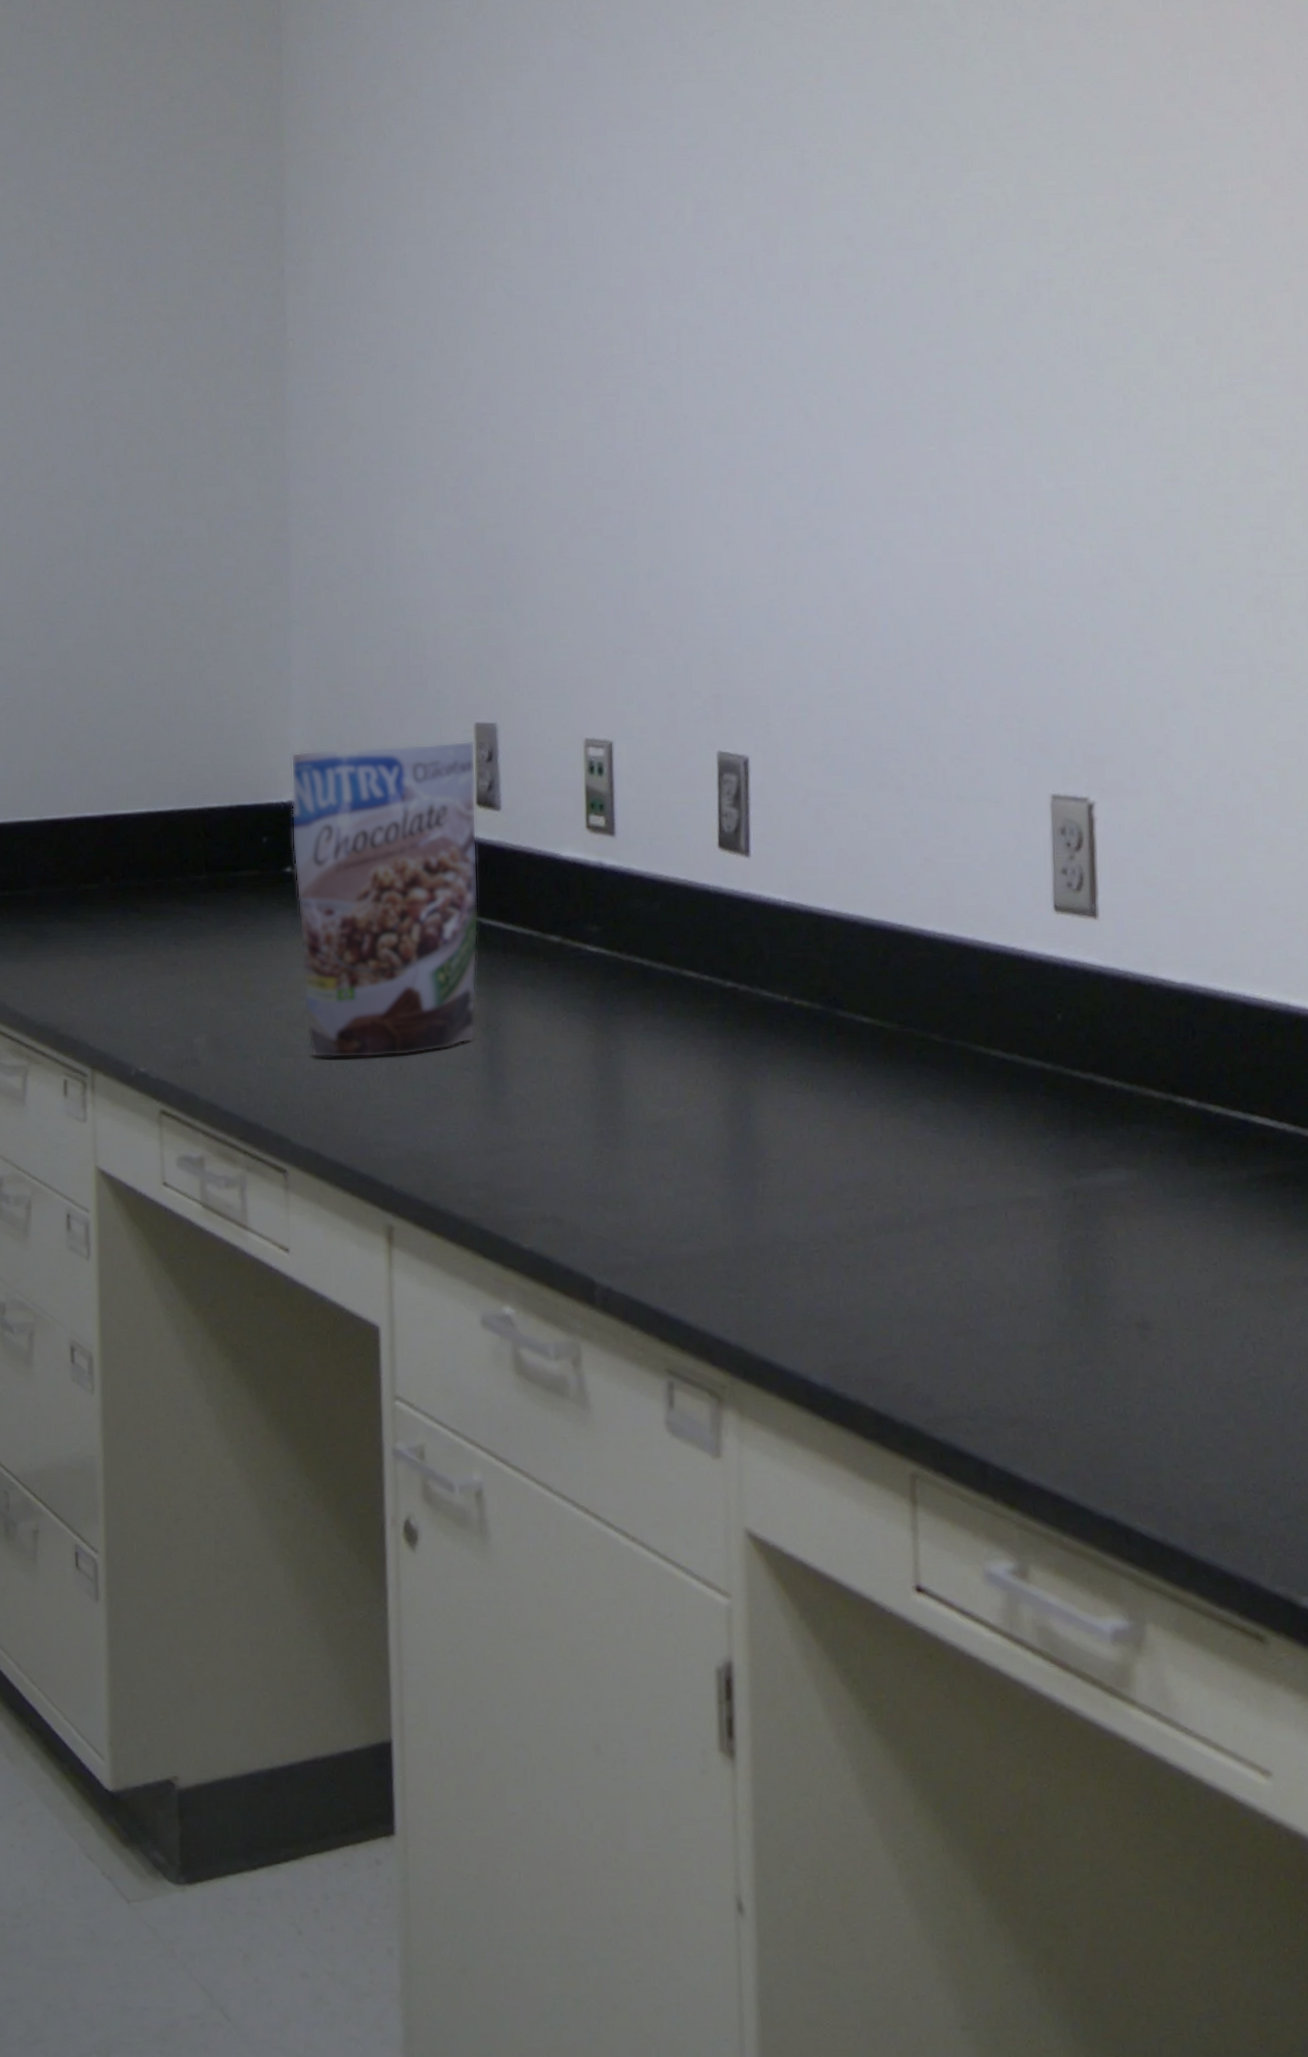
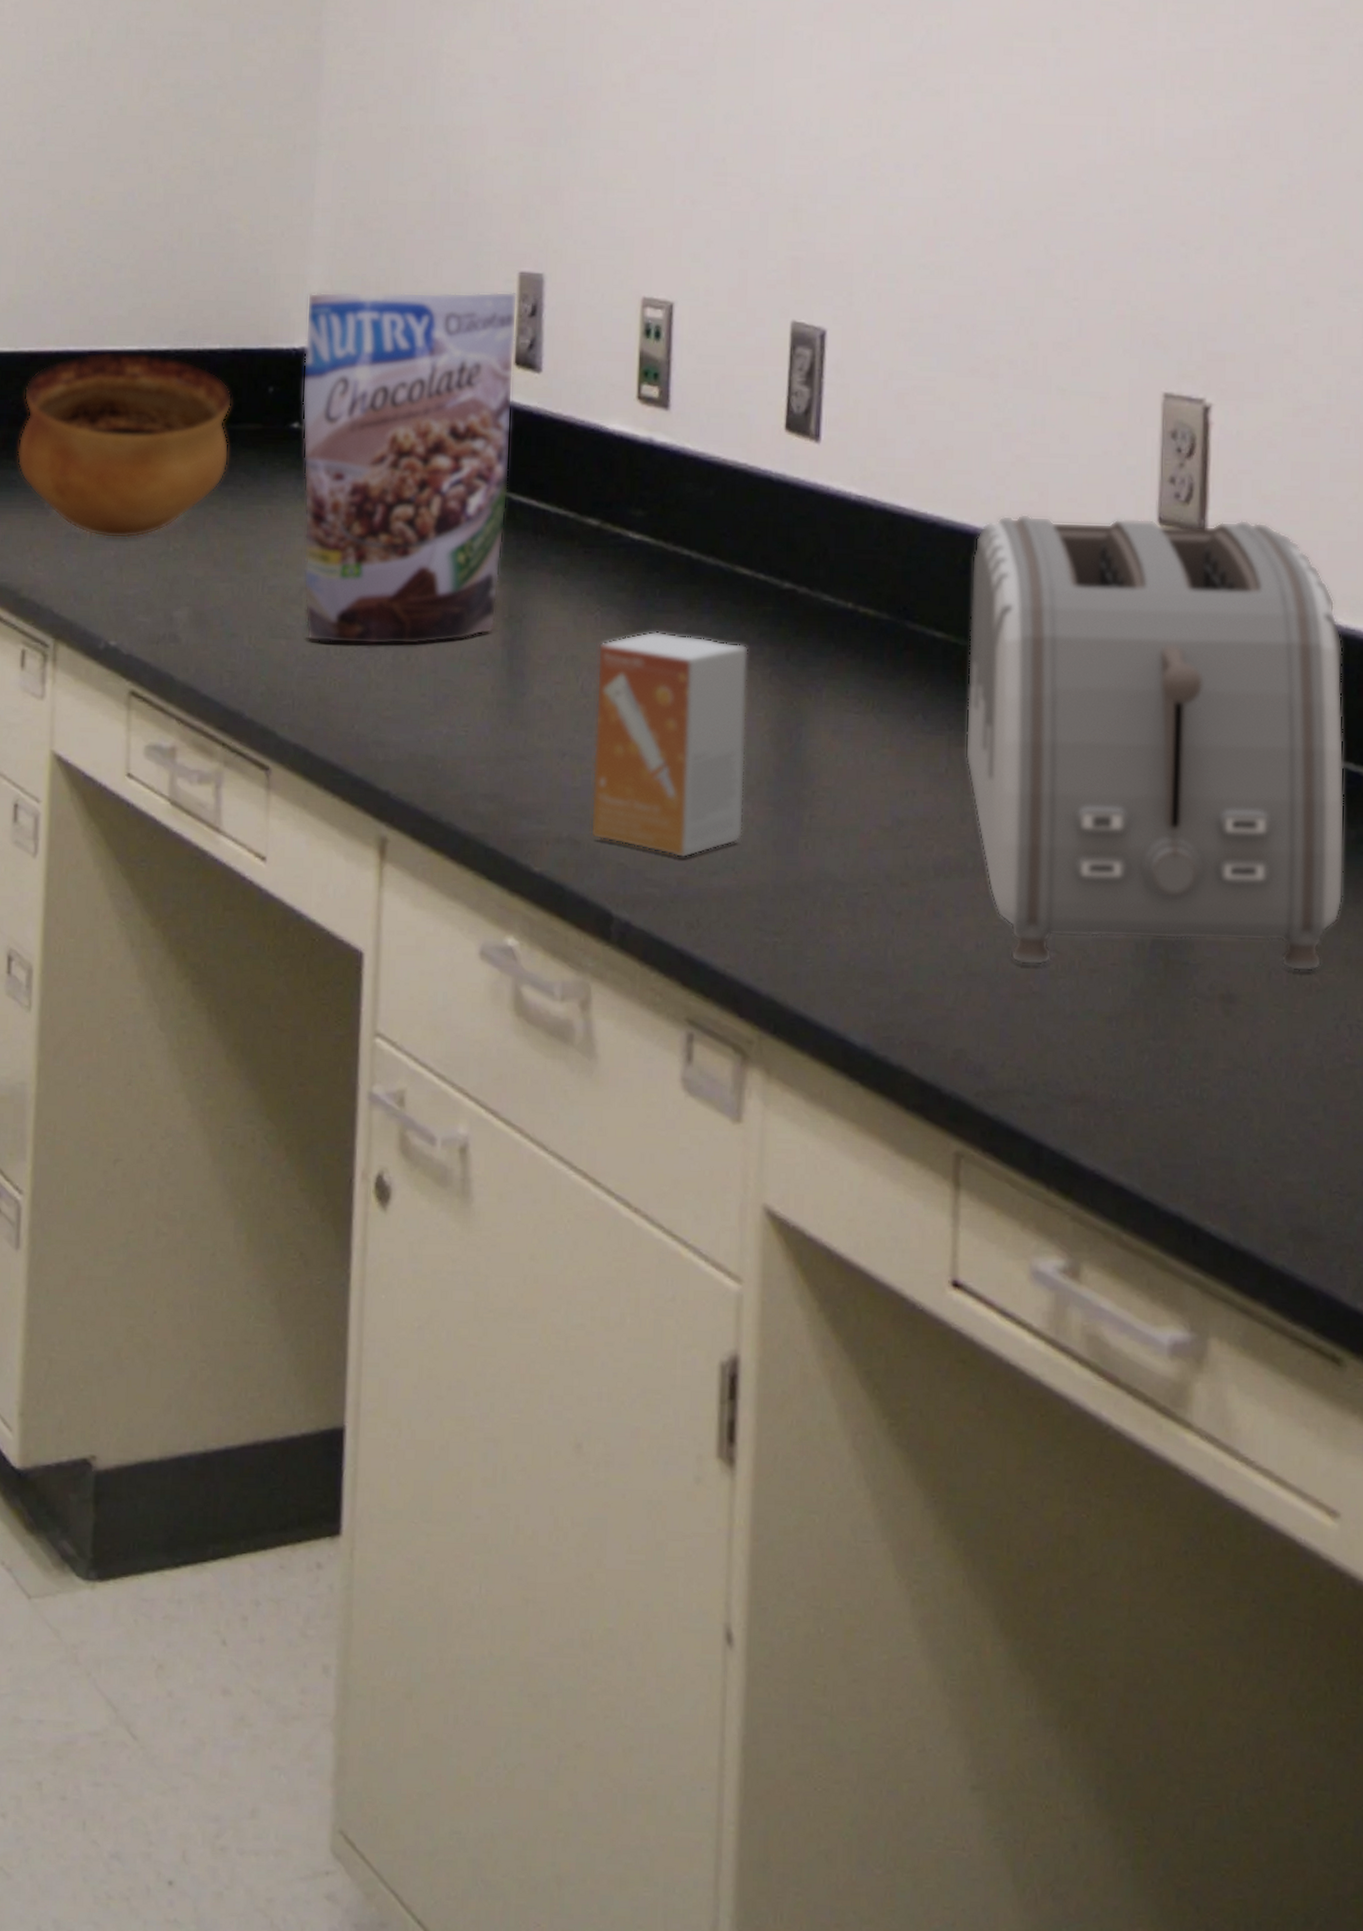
bowl: none [48,814,232,978] -> present [17,351,233,539]
small box: none [567,1031,705,1229] -> present [590,631,748,858]
toaster: none [891,902,1240,1306] -> present [965,513,1345,972]

